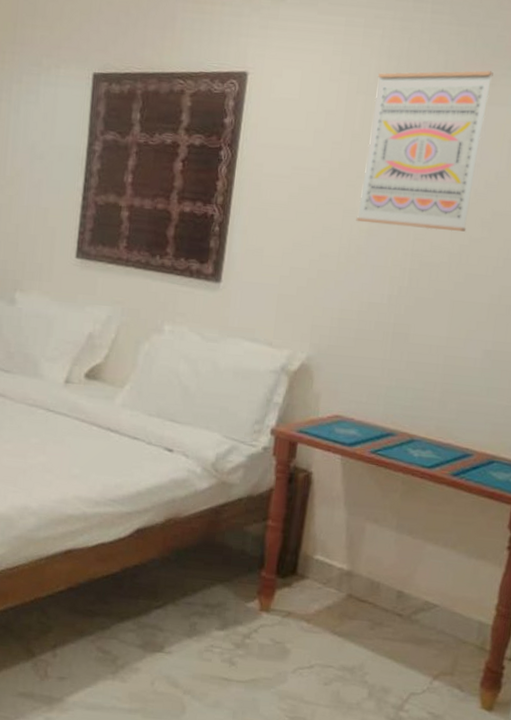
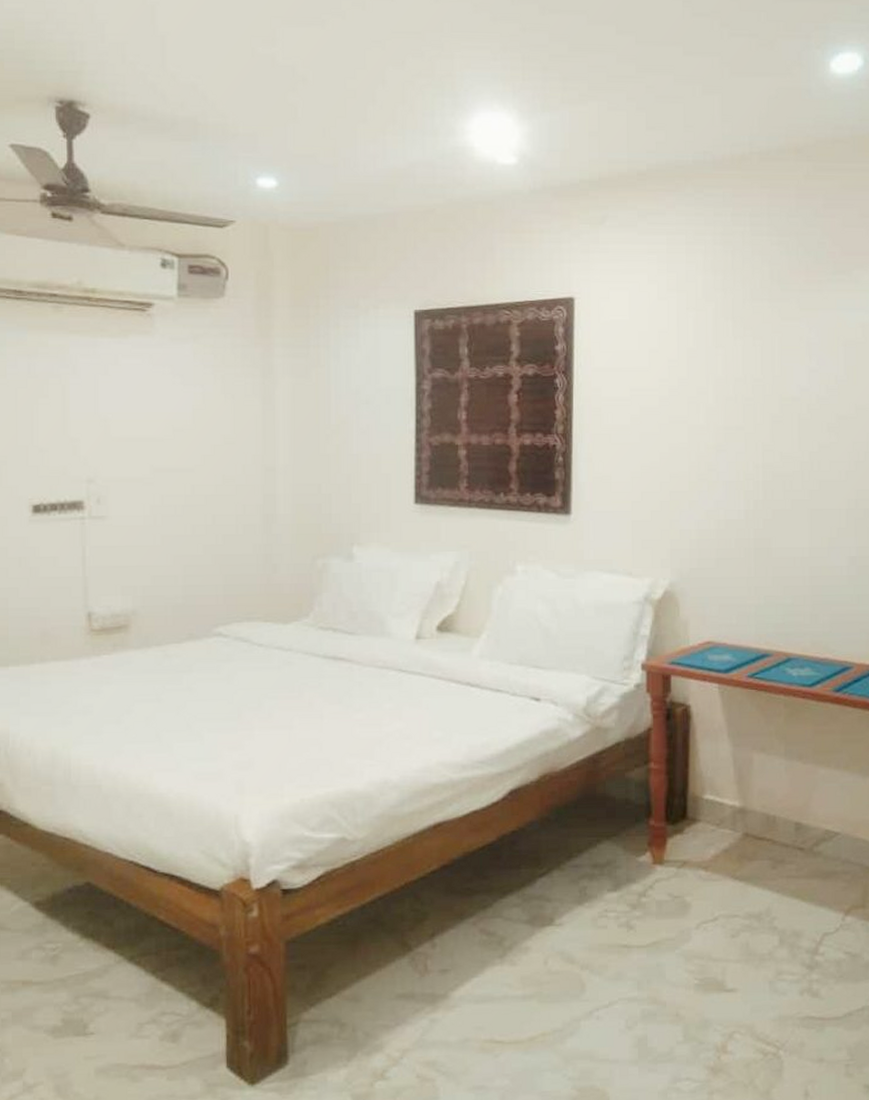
wall art: present [356,70,494,232] -> none [702,277,819,440]

